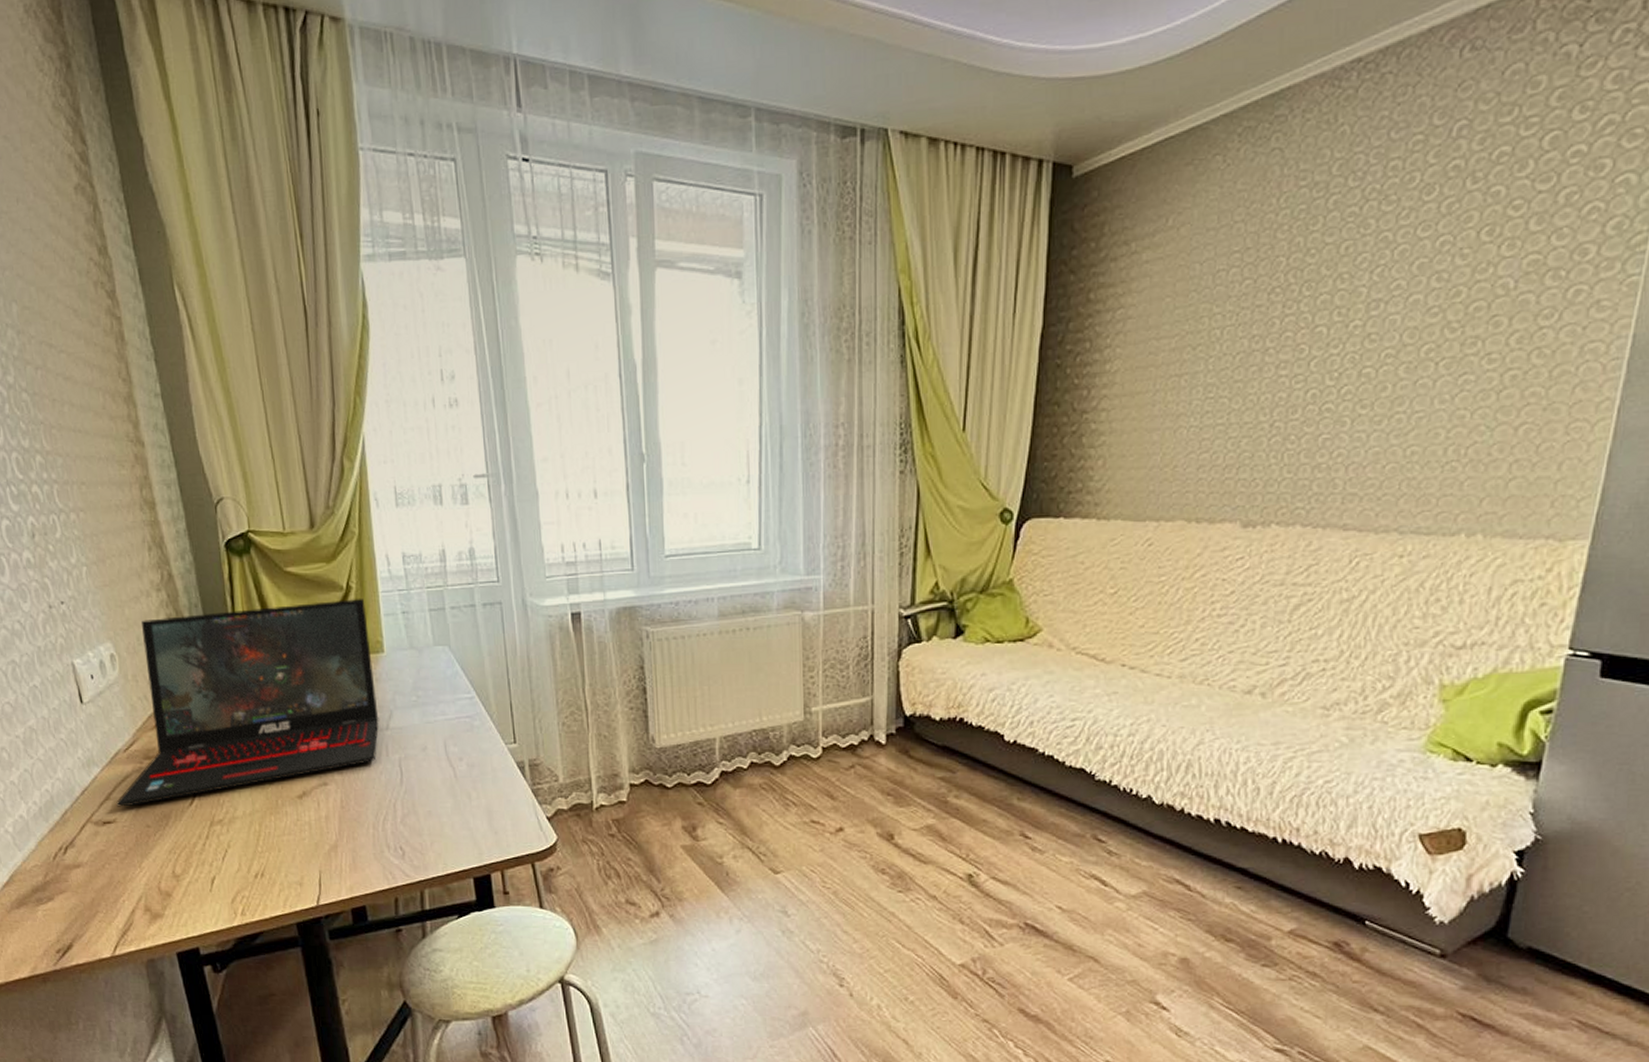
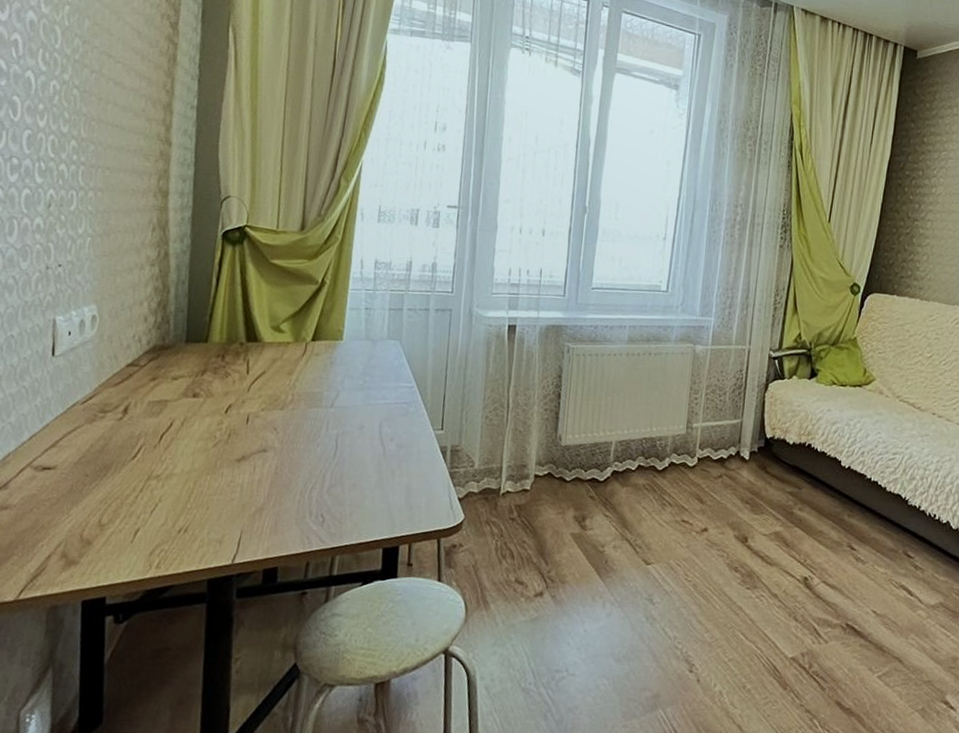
laptop: present [116,599,379,807] -> none [60,289,335,455]

